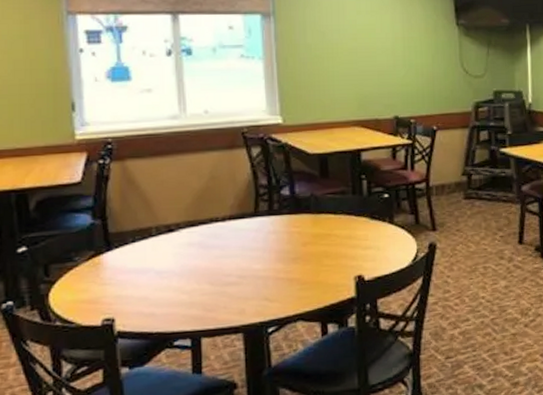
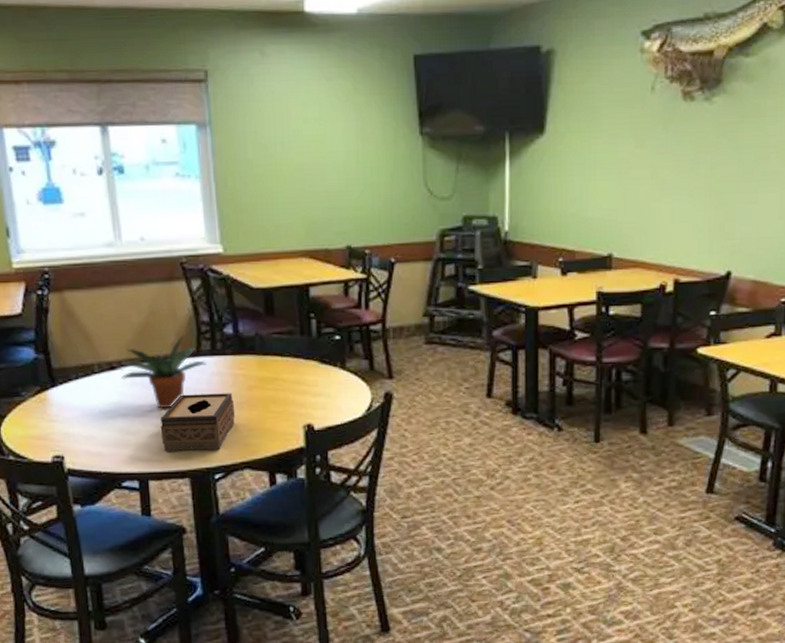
potted plant: none [179,197,264,268] -> present [122,334,207,409]
tissue box: none [215,249,290,308] -> present [160,393,236,451]

